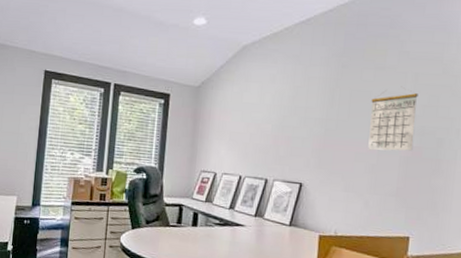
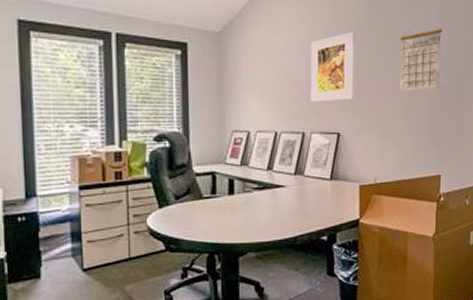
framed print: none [276,92,324,154] -> present [311,32,355,102]

